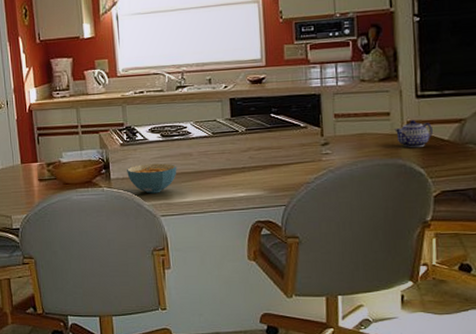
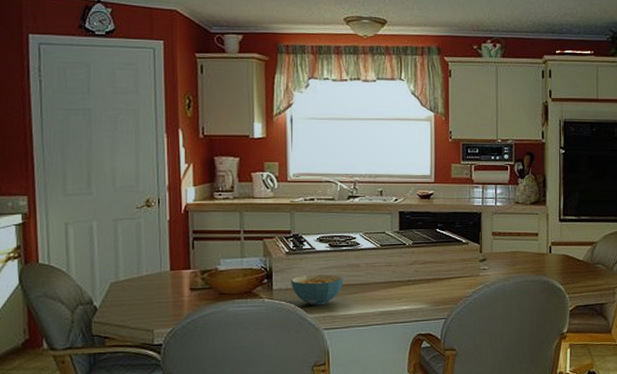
teapot: present [394,120,433,148] -> none [541,241,571,267]

